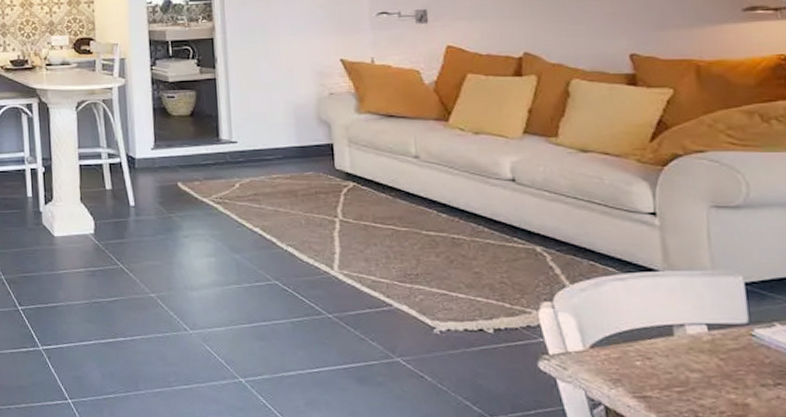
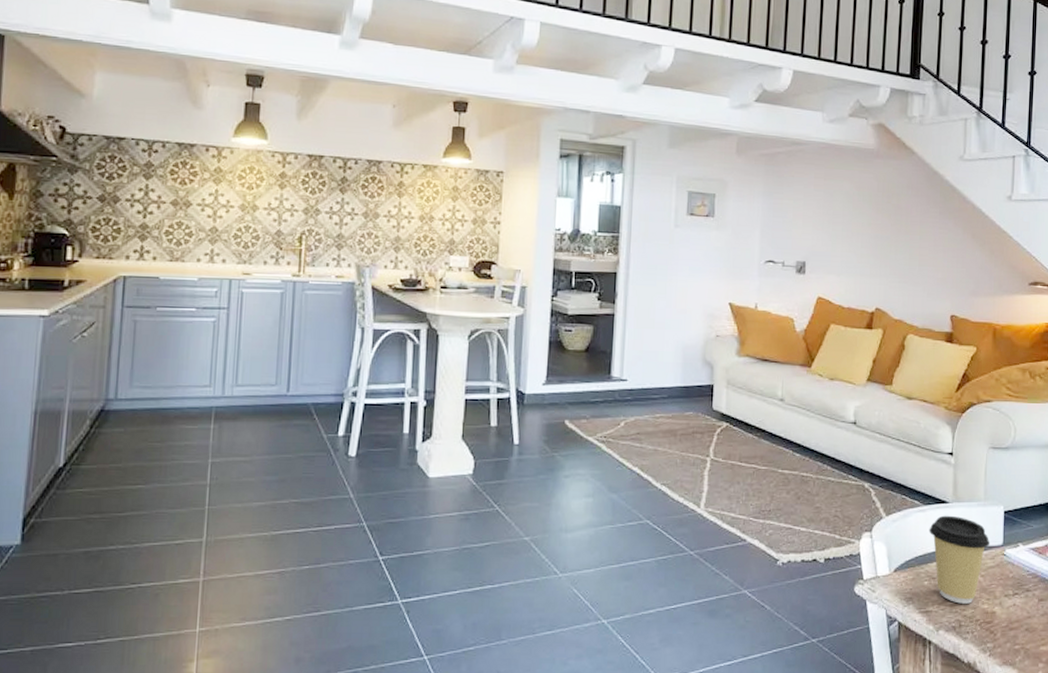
coffee cup: none [633,285,729,392] -> present [929,515,990,604]

